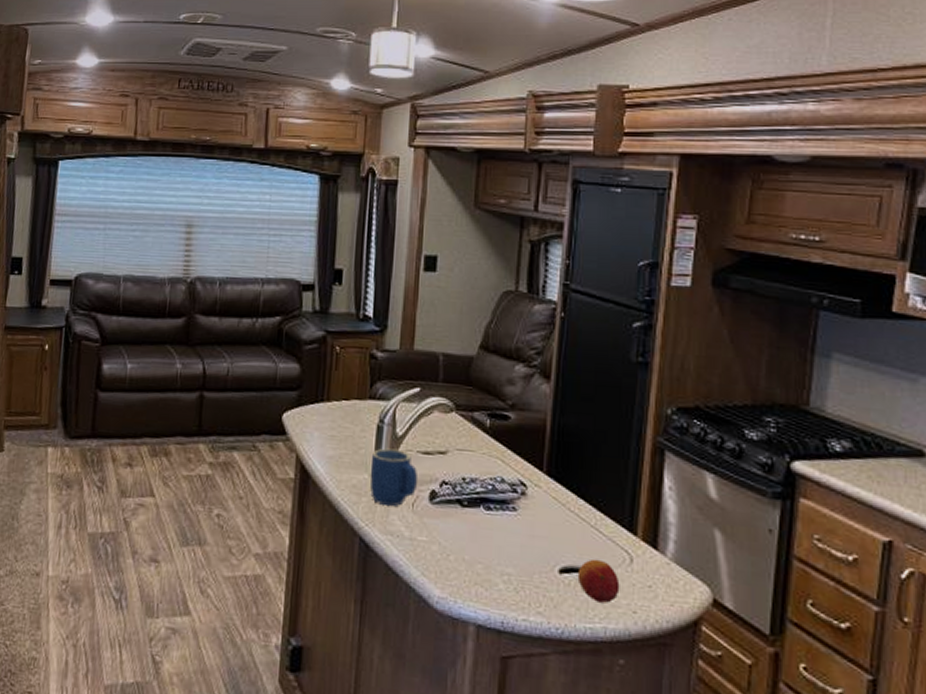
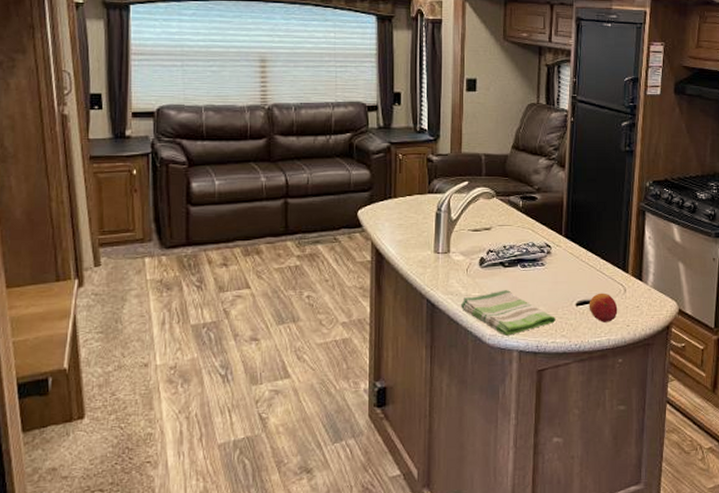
mug: present [369,448,419,507] -> none [432,230,470,274]
dish towel: none [401,537,529,602] -> present [460,290,555,336]

